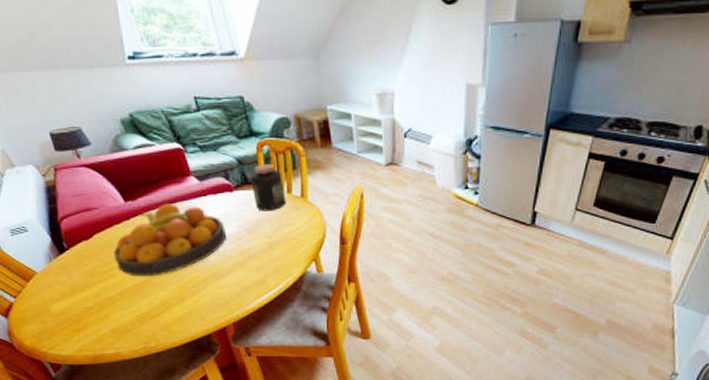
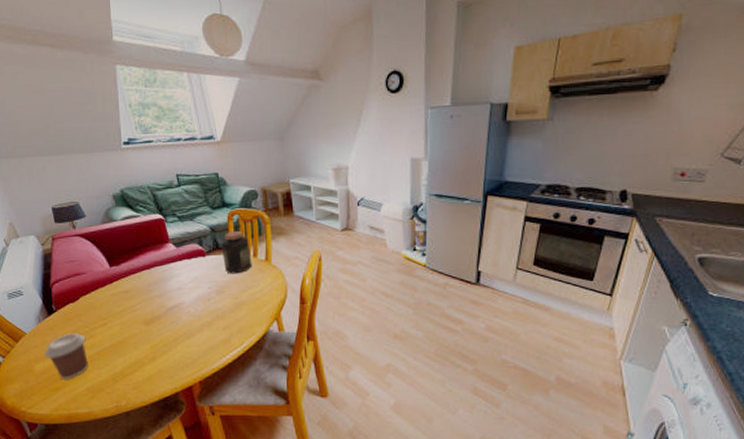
coffee cup: none [60,273,111,320] -> present [45,333,88,379]
fruit bowl: present [113,204,227,277] -> none [96,268,198,337]

